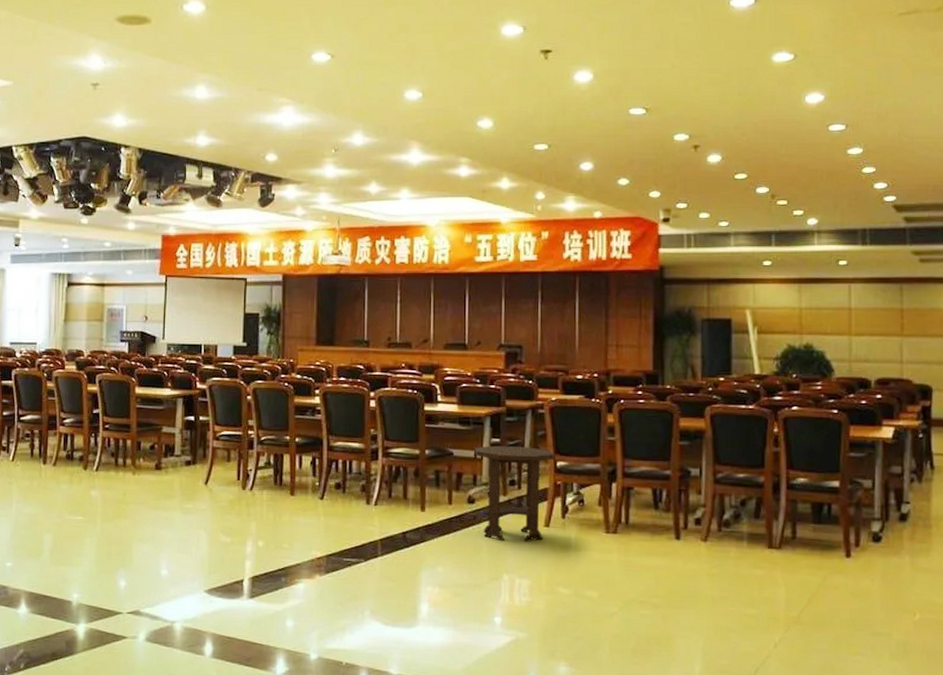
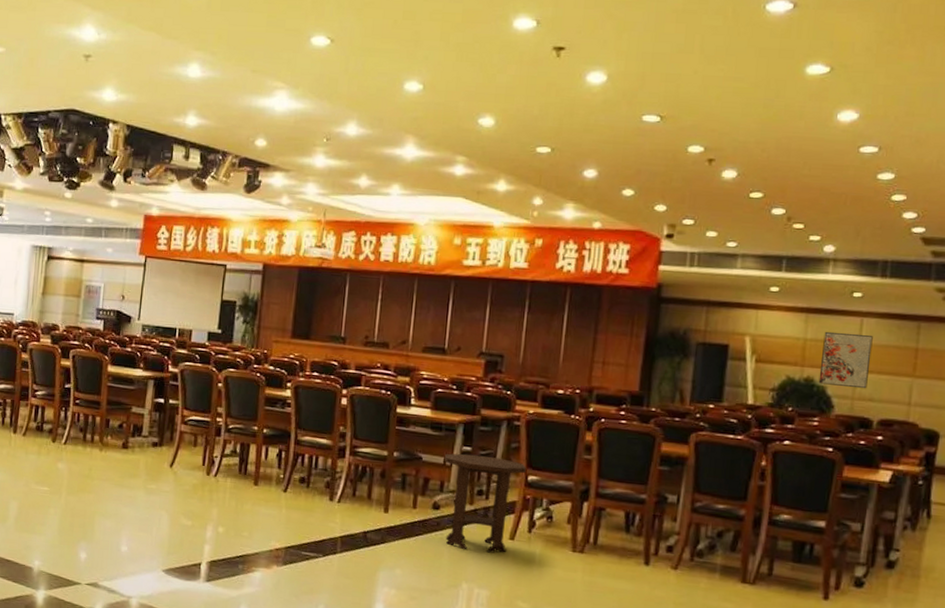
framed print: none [817,299,862,351] -> present [818,331,873,389]

